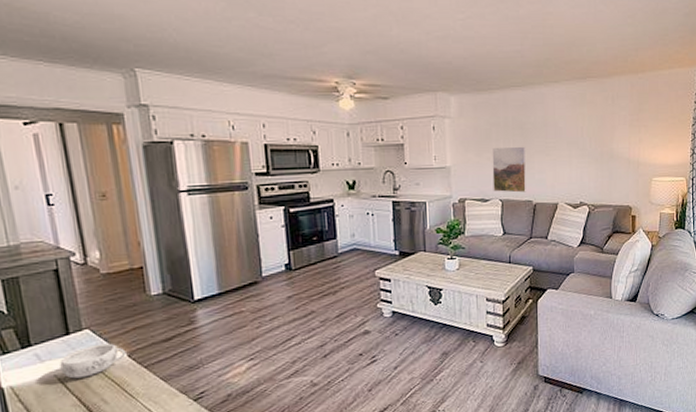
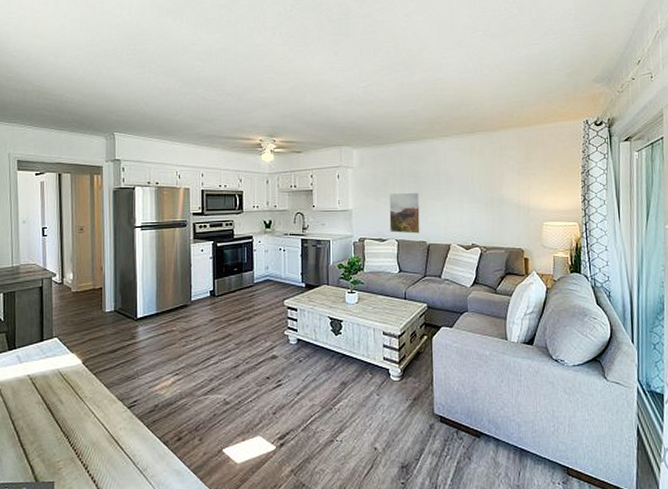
decorative bowl: present [59,343,126,379] -> none [33,351,82,379]

